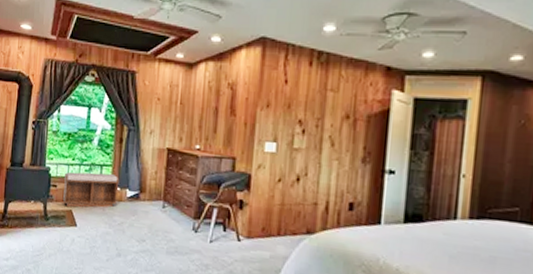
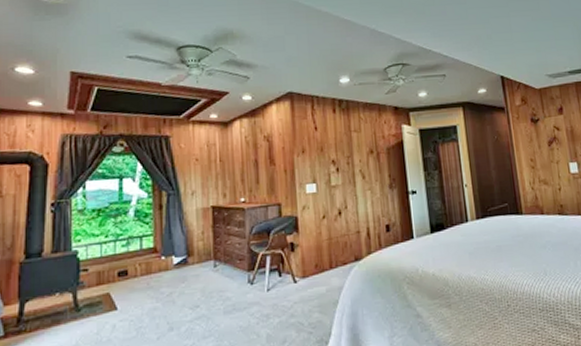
bench: present [62,171,120,208] -> none [96,244,163,290]

